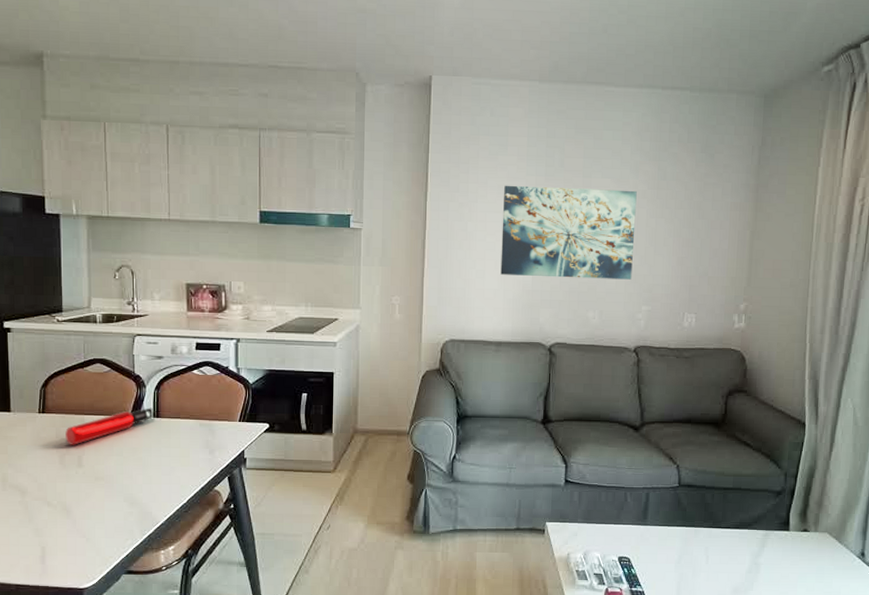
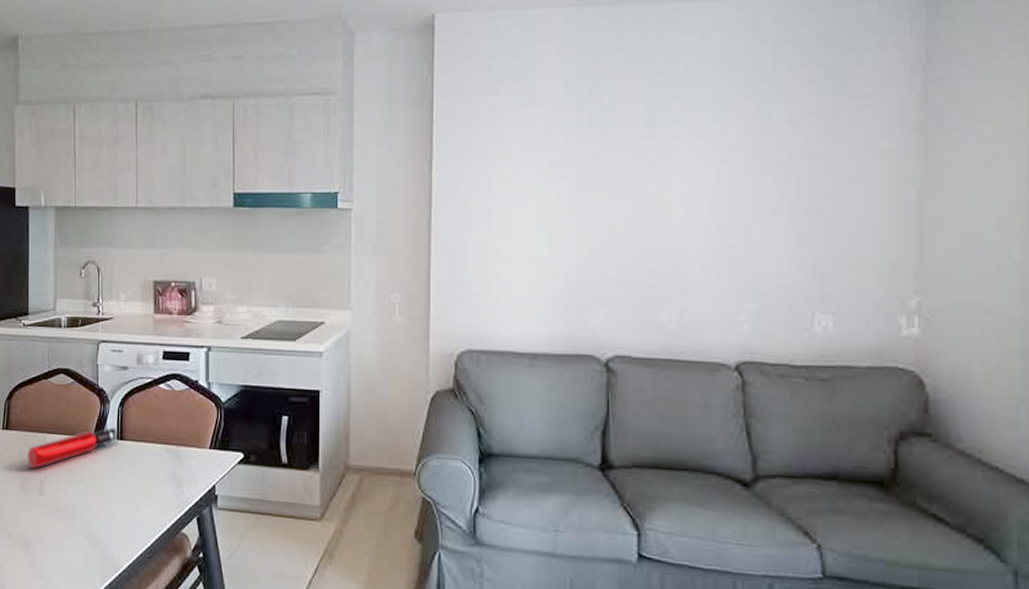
wall art: present [500,185,637,280] -> none [532,140,727,266]

